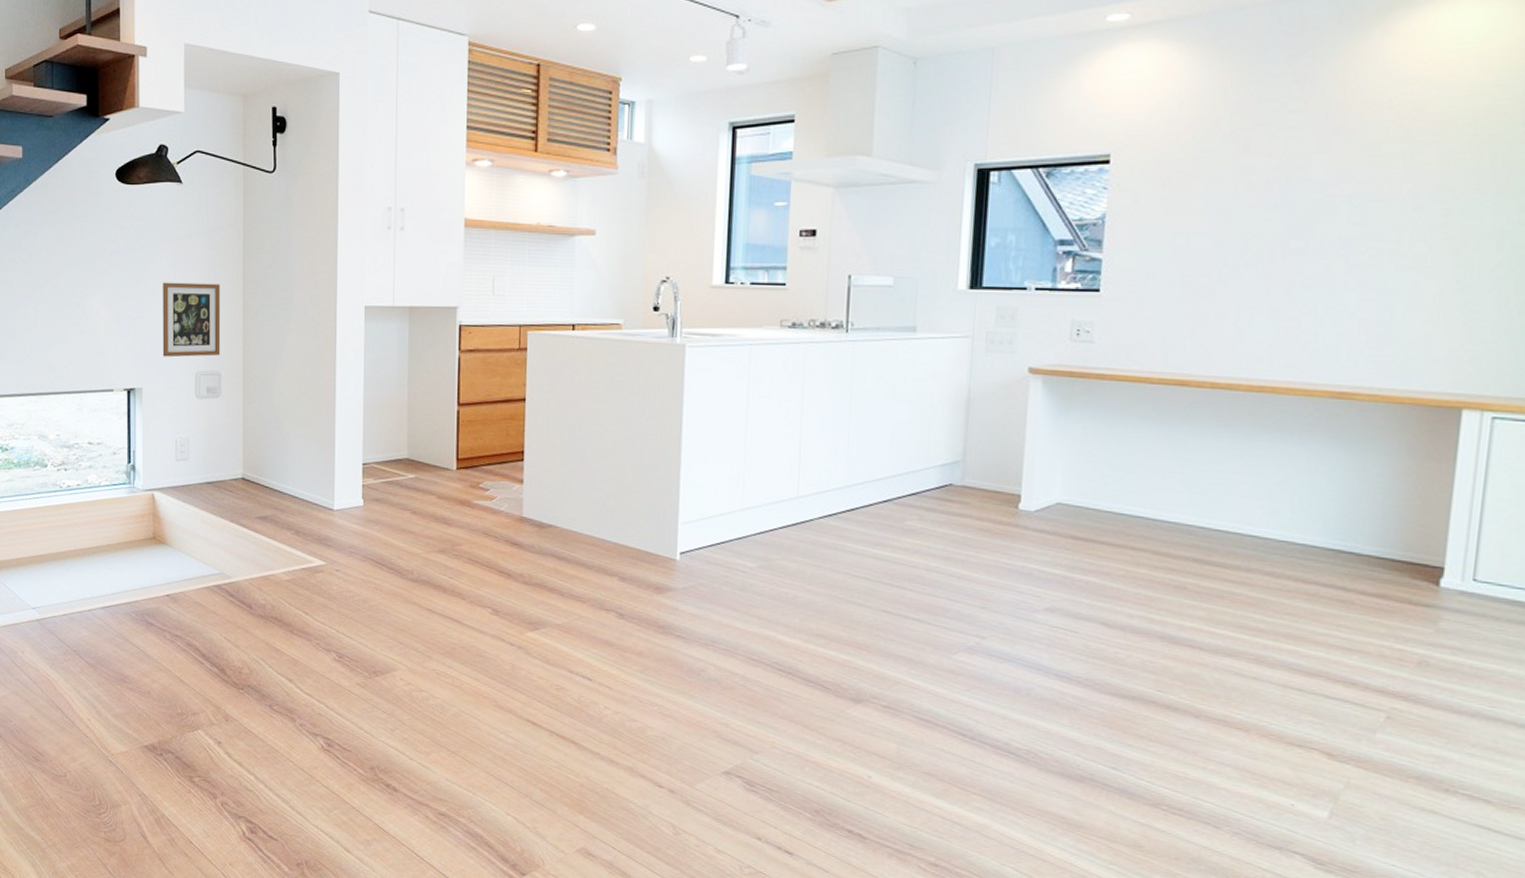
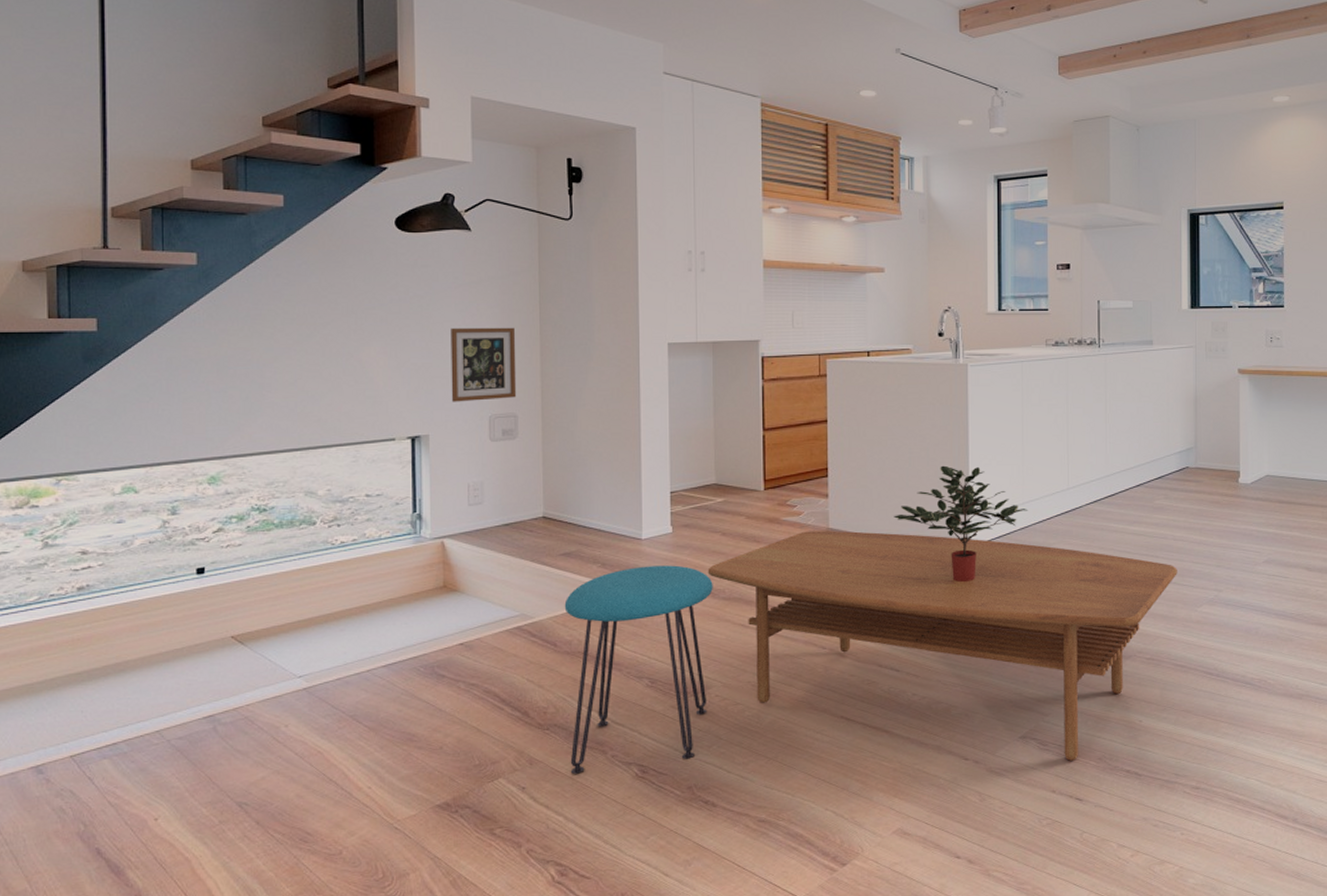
stool: none [260,537,402,740] -> present [564,565,713,774]
coffee table: none [397,517,929,809] -> present [708,530,1177,761]
potted plant: none [593,458,748,592] -> present [893,465,1029,583]

